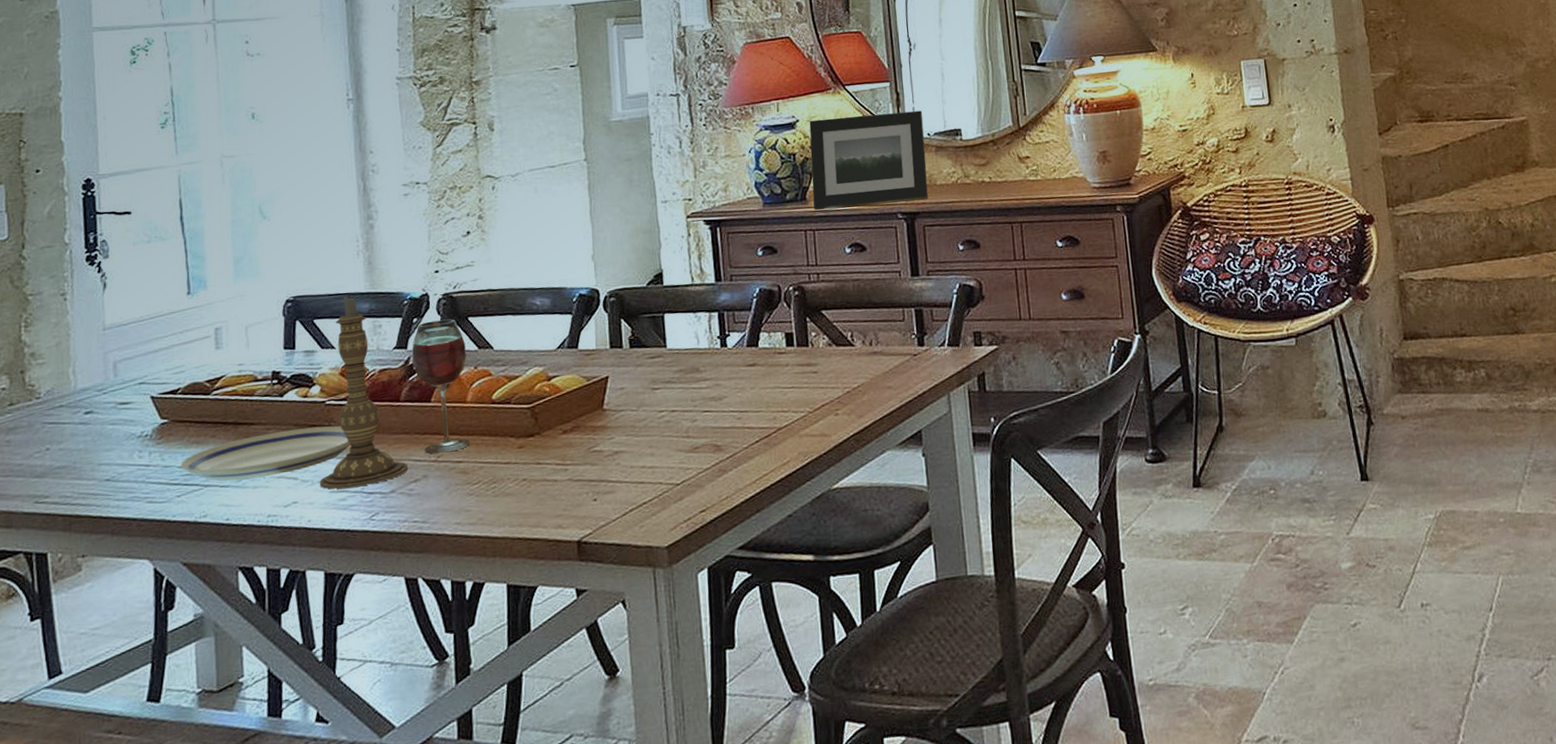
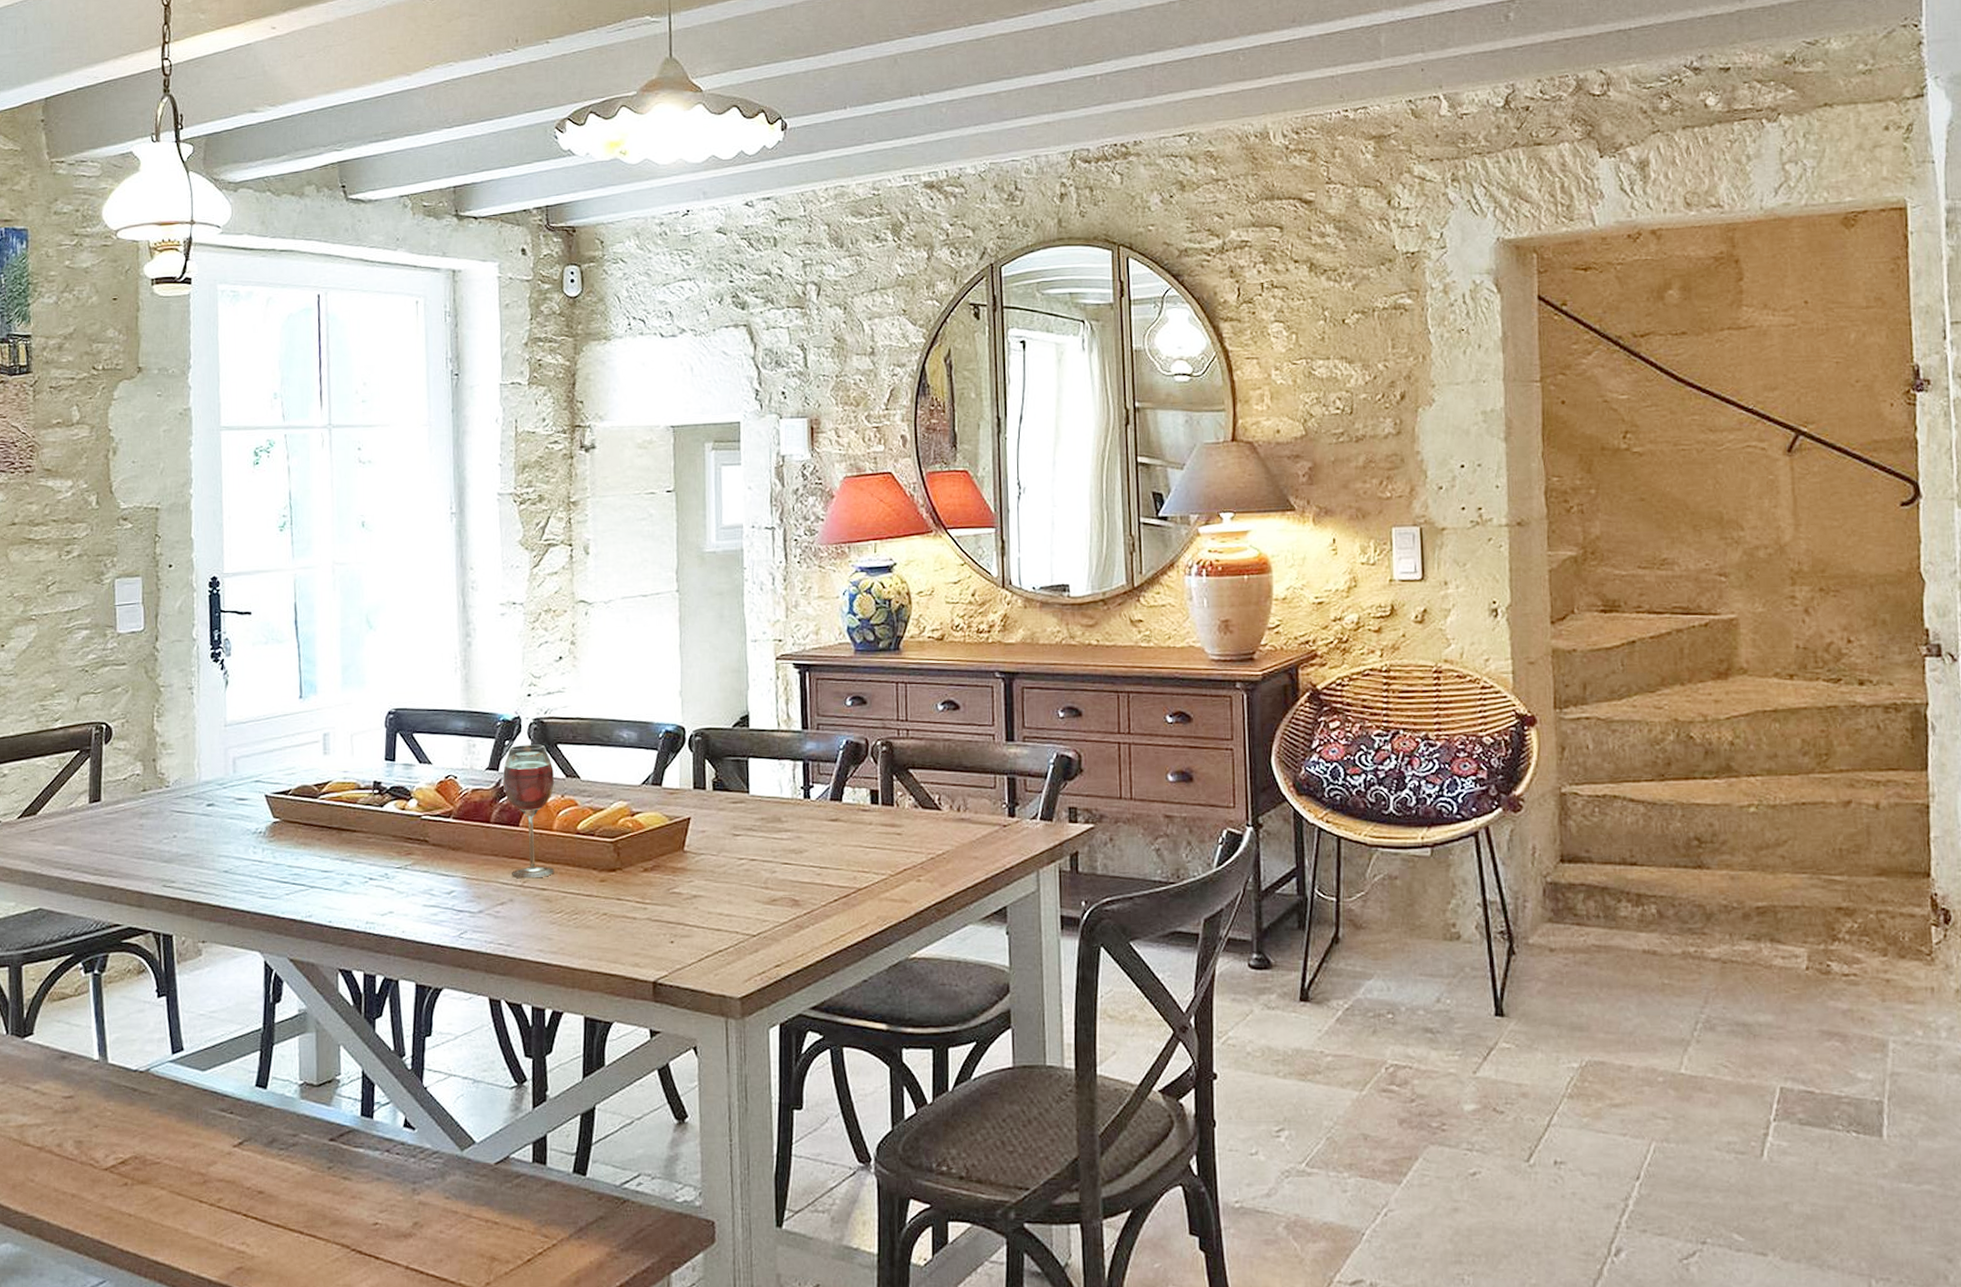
plate: present [180,425,350,482] -> none [289,840,443,885]
candlestick: present [319,294,409,489] -> none [413,710,496,904]
picture frame: present [809,110,929,210] -> none [906,561,1030,662]

